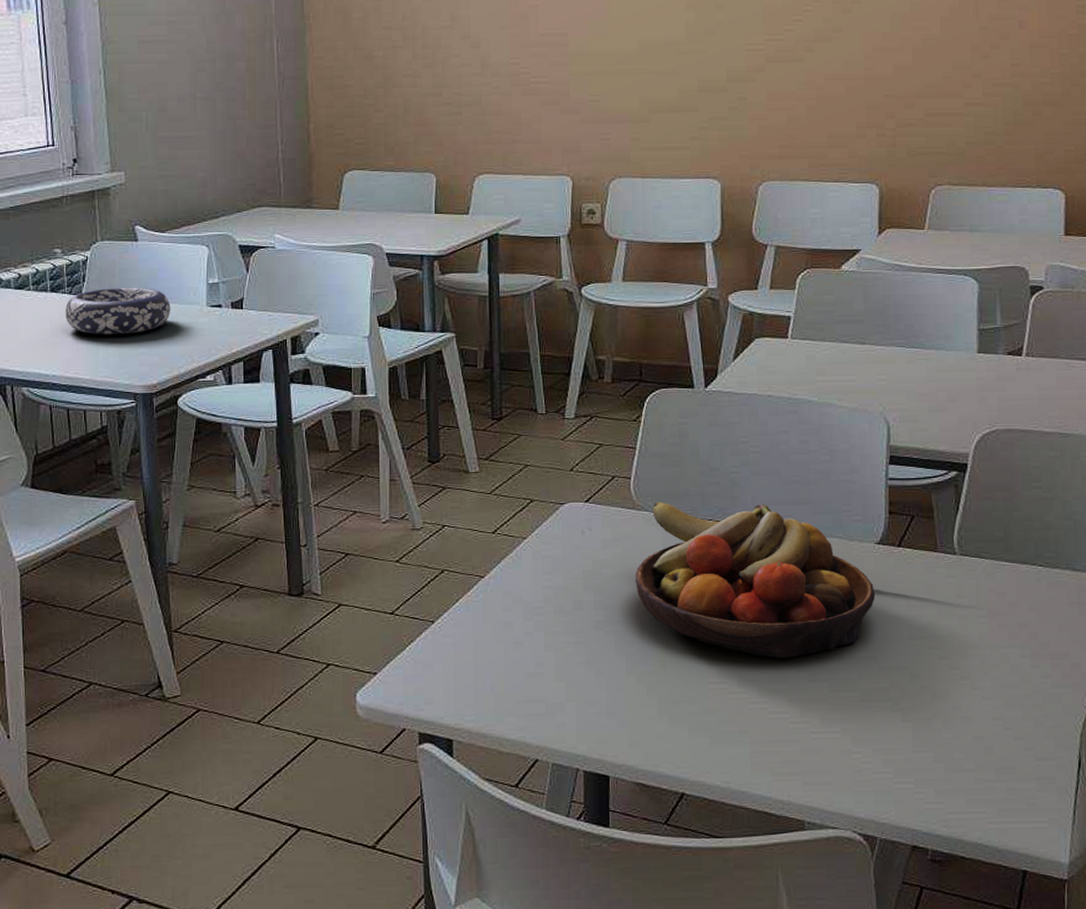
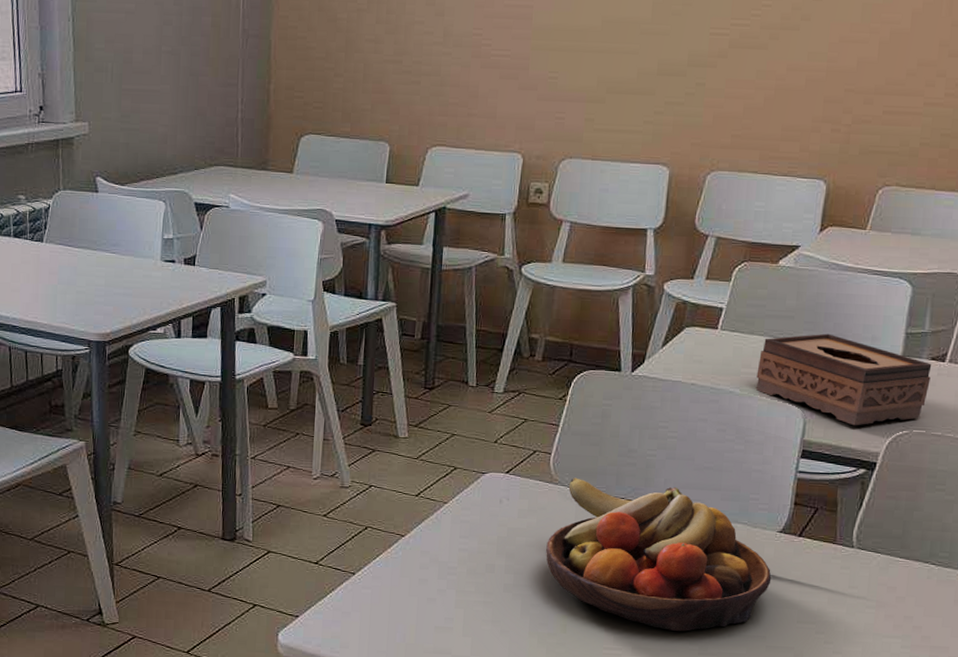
decorative bowl: present [65,288,171,335] -> none [27,237,127,283]
tissue box: none [833,335,1010,428] -> present [756,333,932,426]

